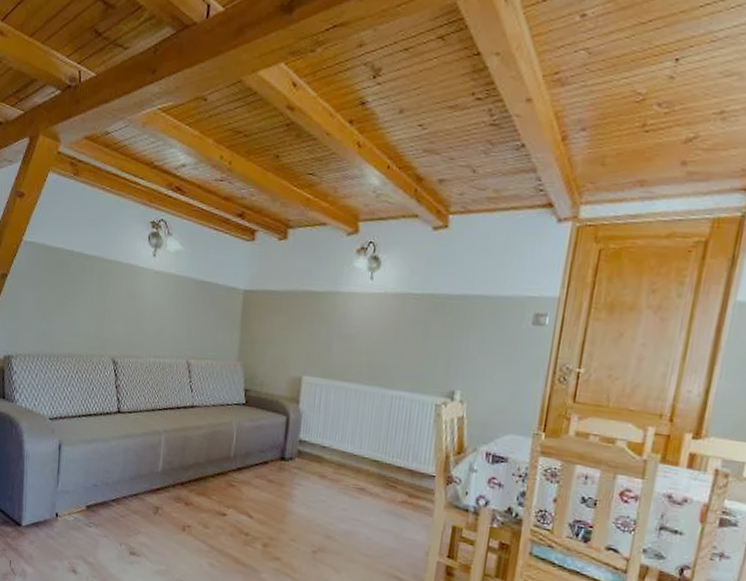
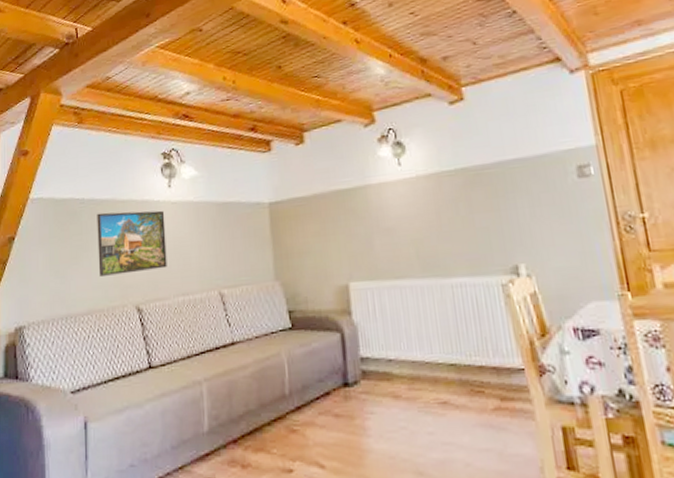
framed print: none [81,267,147,331] -> present [97,210,167,276]

